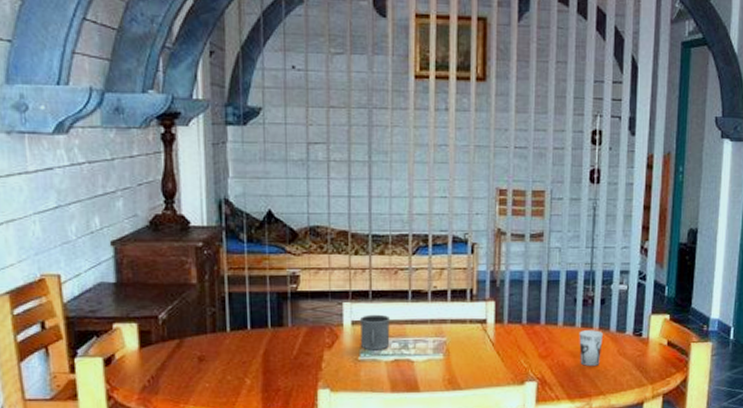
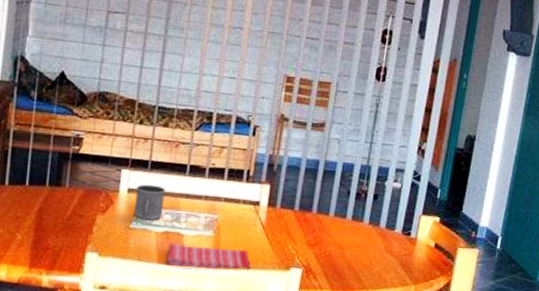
dish towel: none [399,368,486,395] -> present [166,243,252,271]
cup: present [579,330,603,367] -> none [347,223,372,261]

